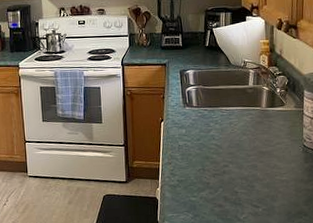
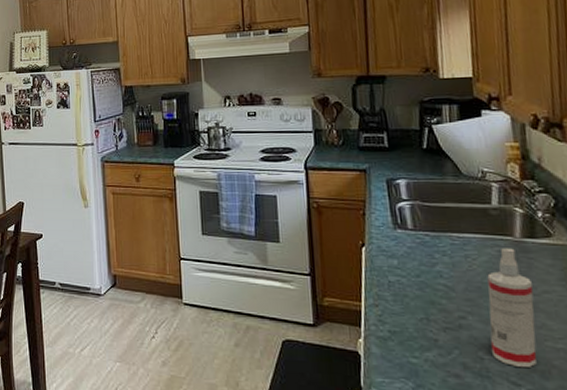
spray bottle: none [242,115,271,195] -> present [487,248,537,367]

